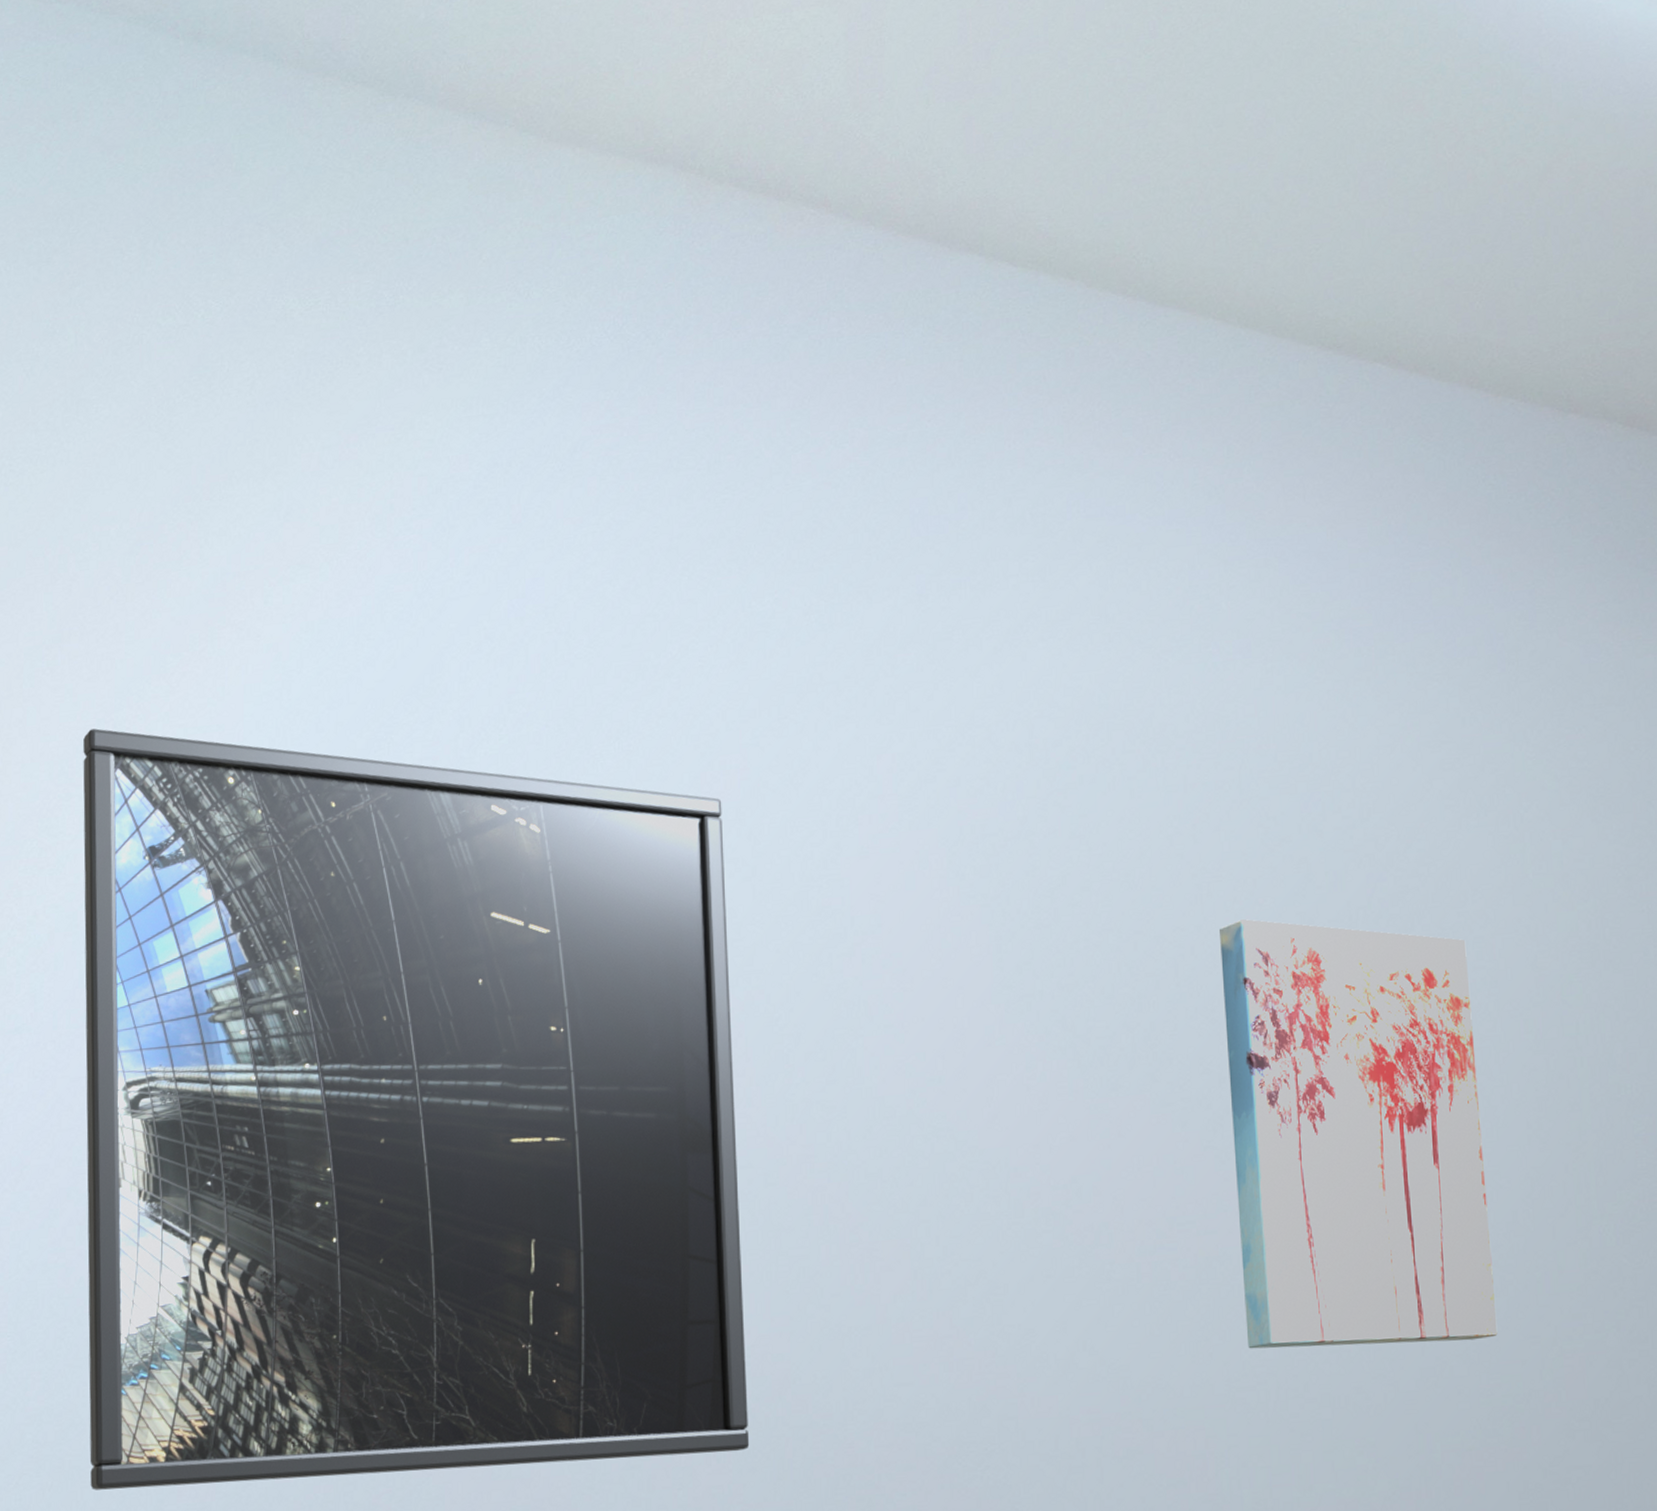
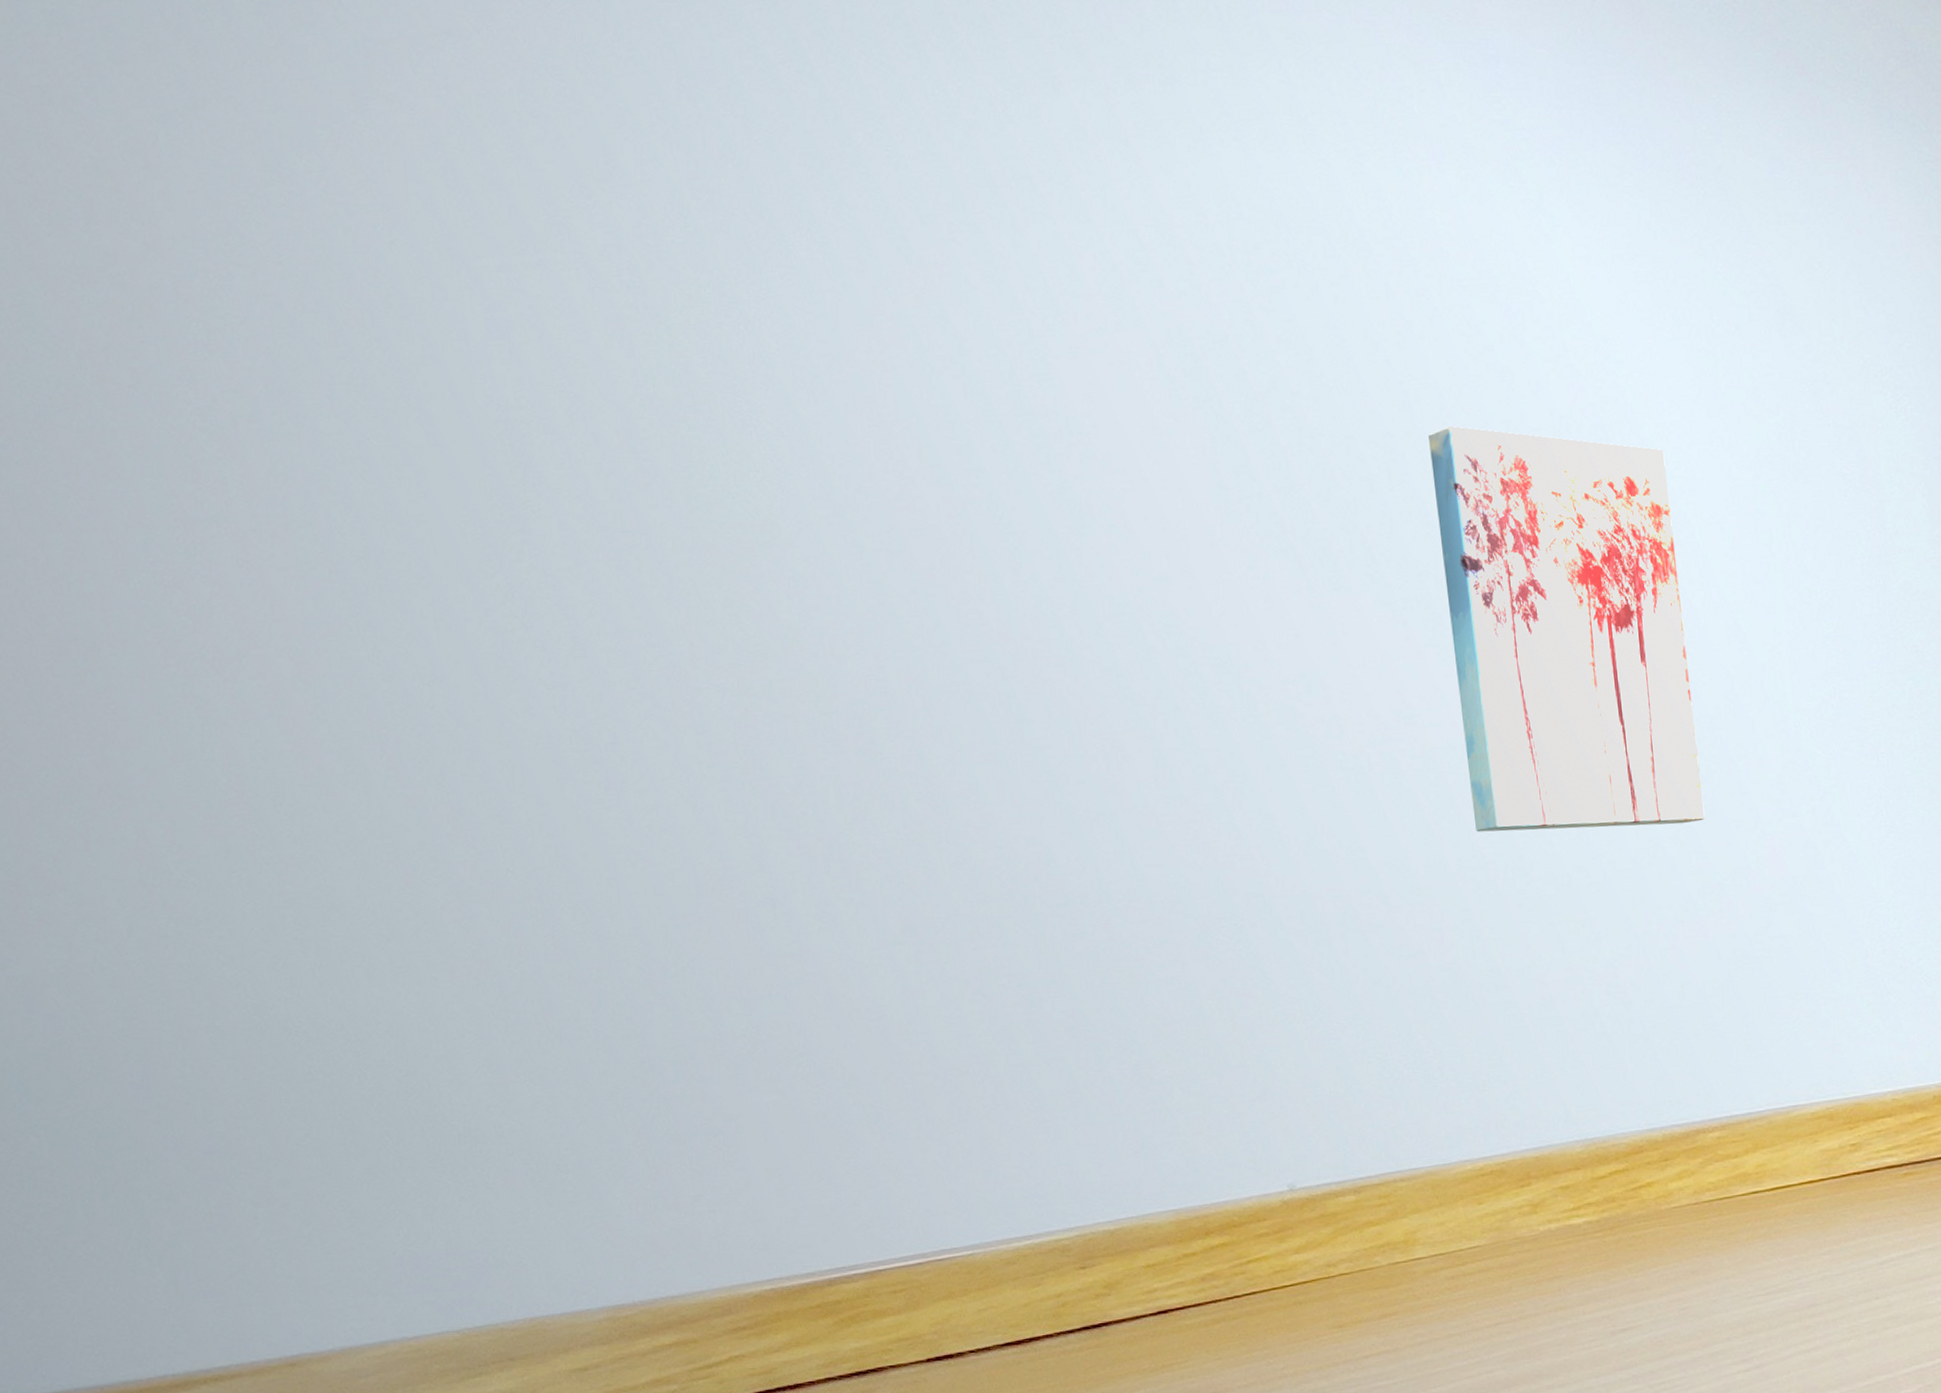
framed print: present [83,728,750,1490] -> none [236,204,1011,969]

